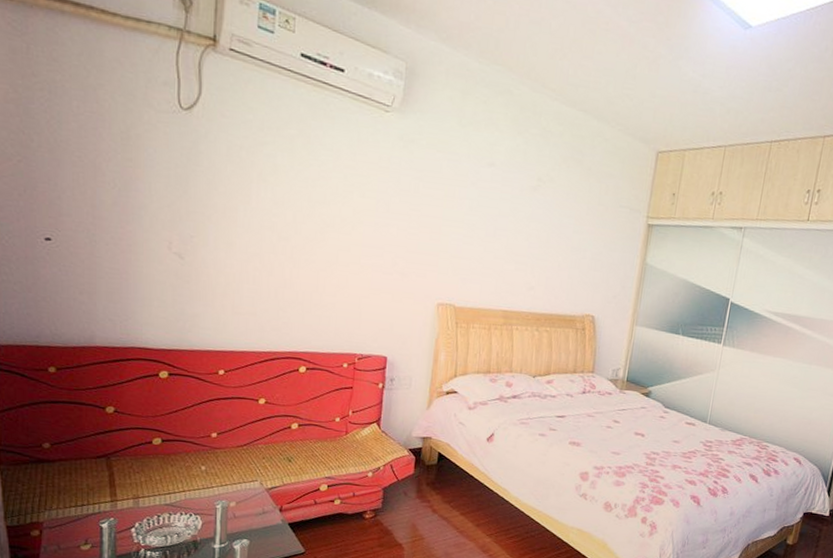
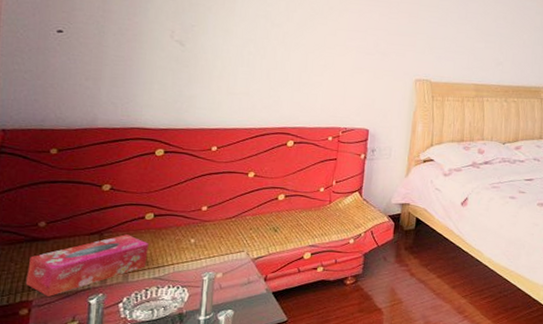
tissue box: none [34,459,158,519] -> present [25,234,149,297]

